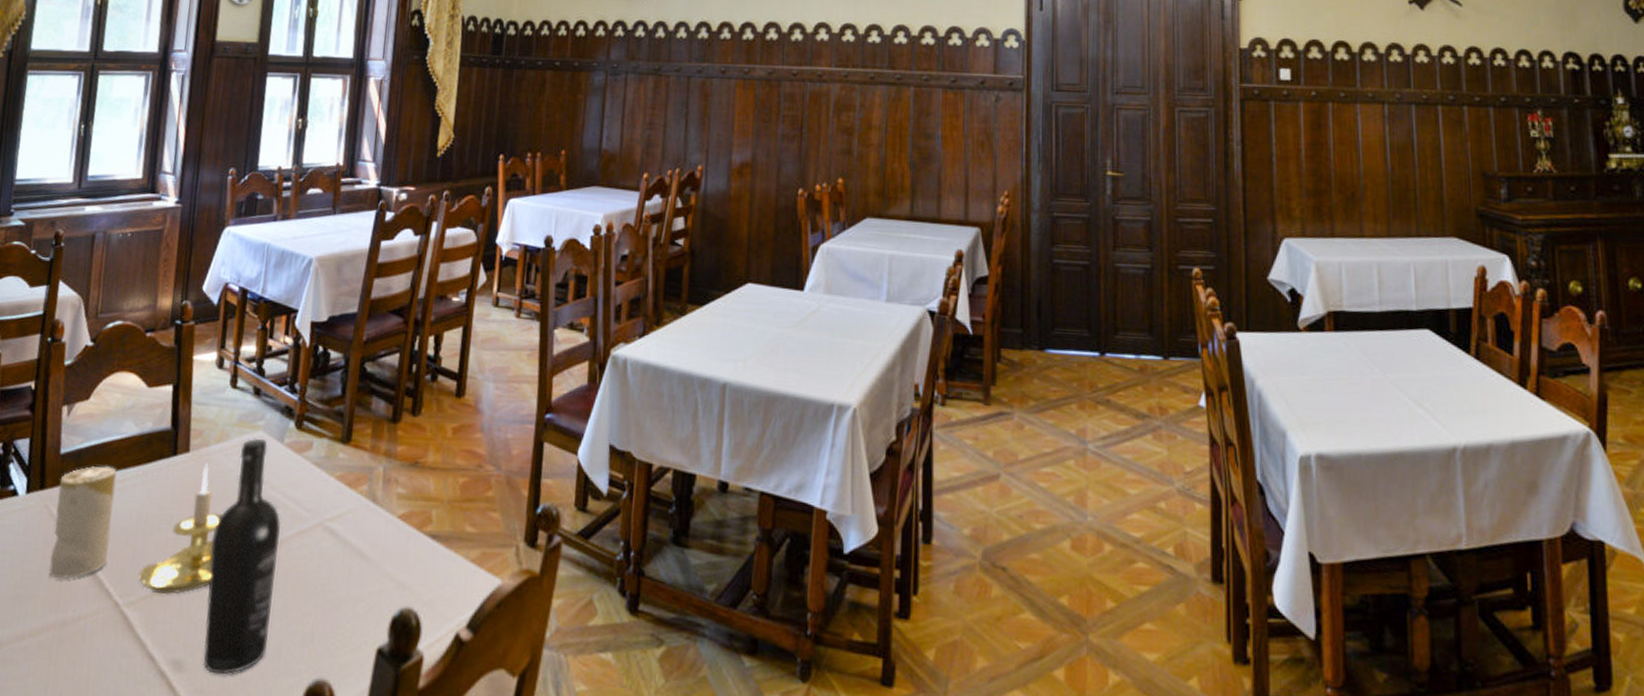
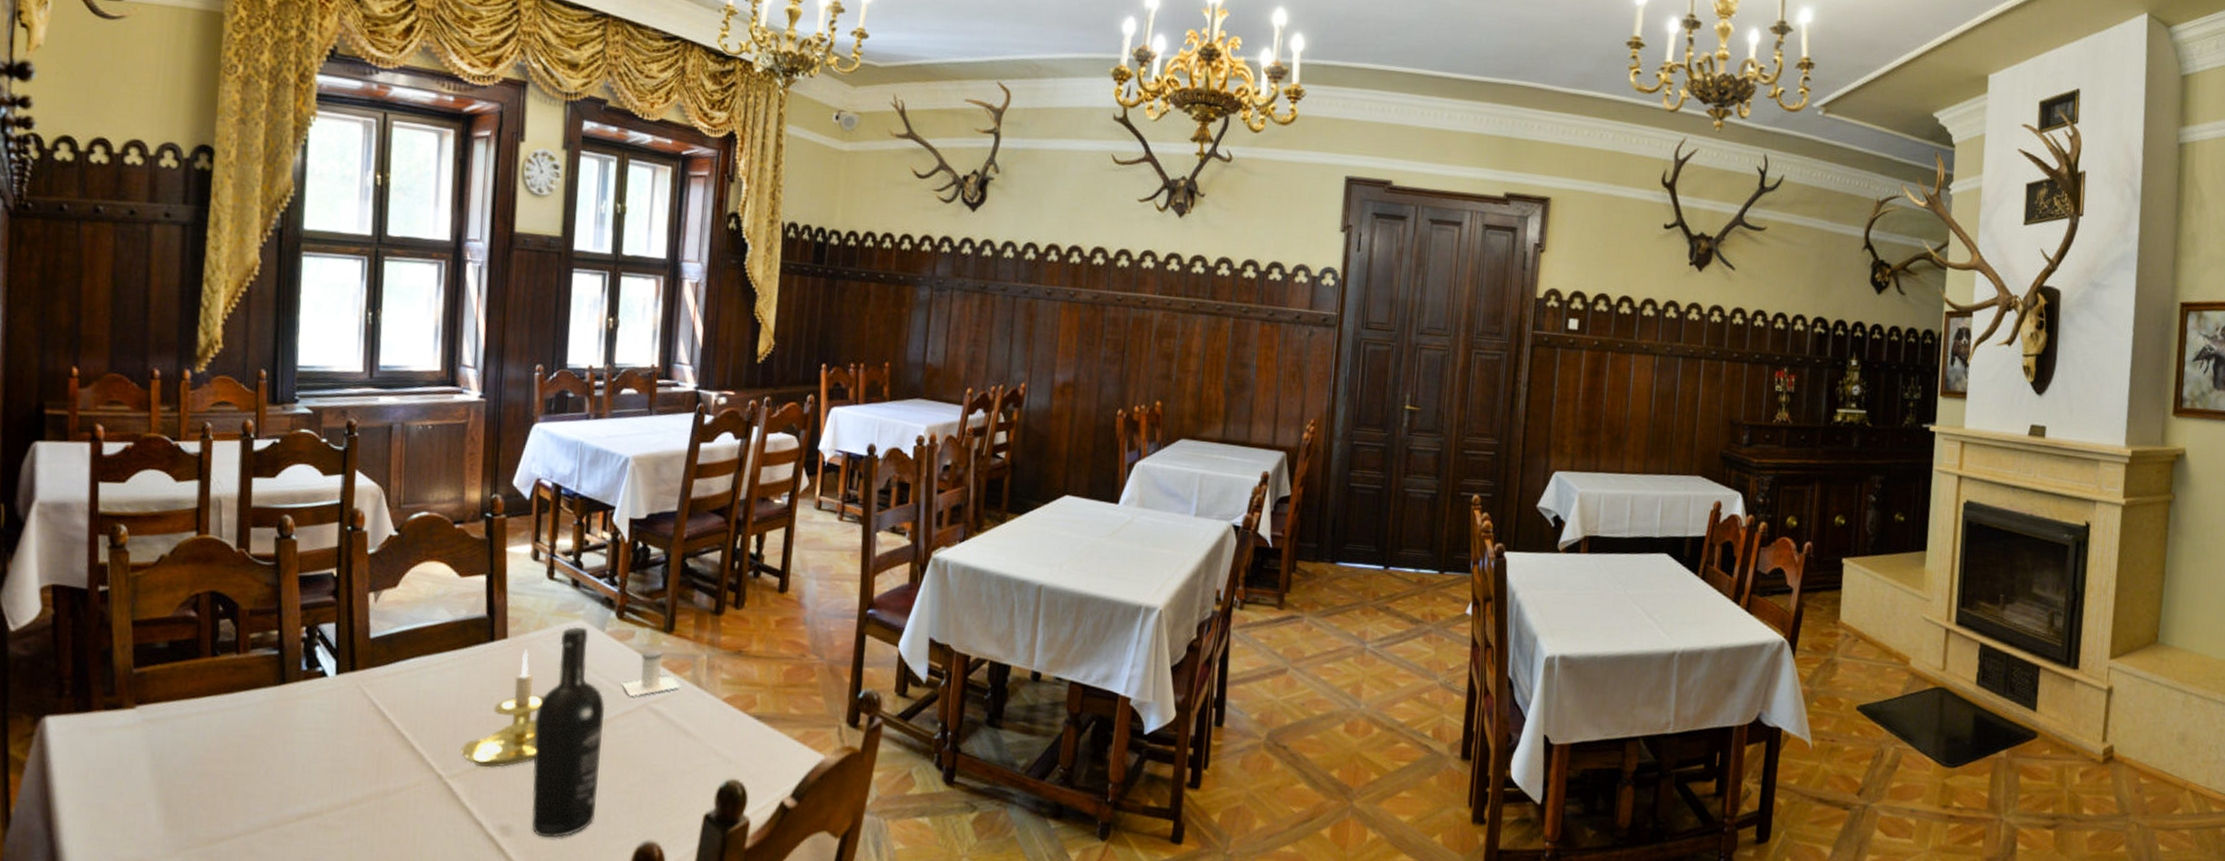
candle: present [49,465,117,579] -> none [366,649,432,754]
salt shaker: none [297,462,357,514] -> present [621,650,682,696]

